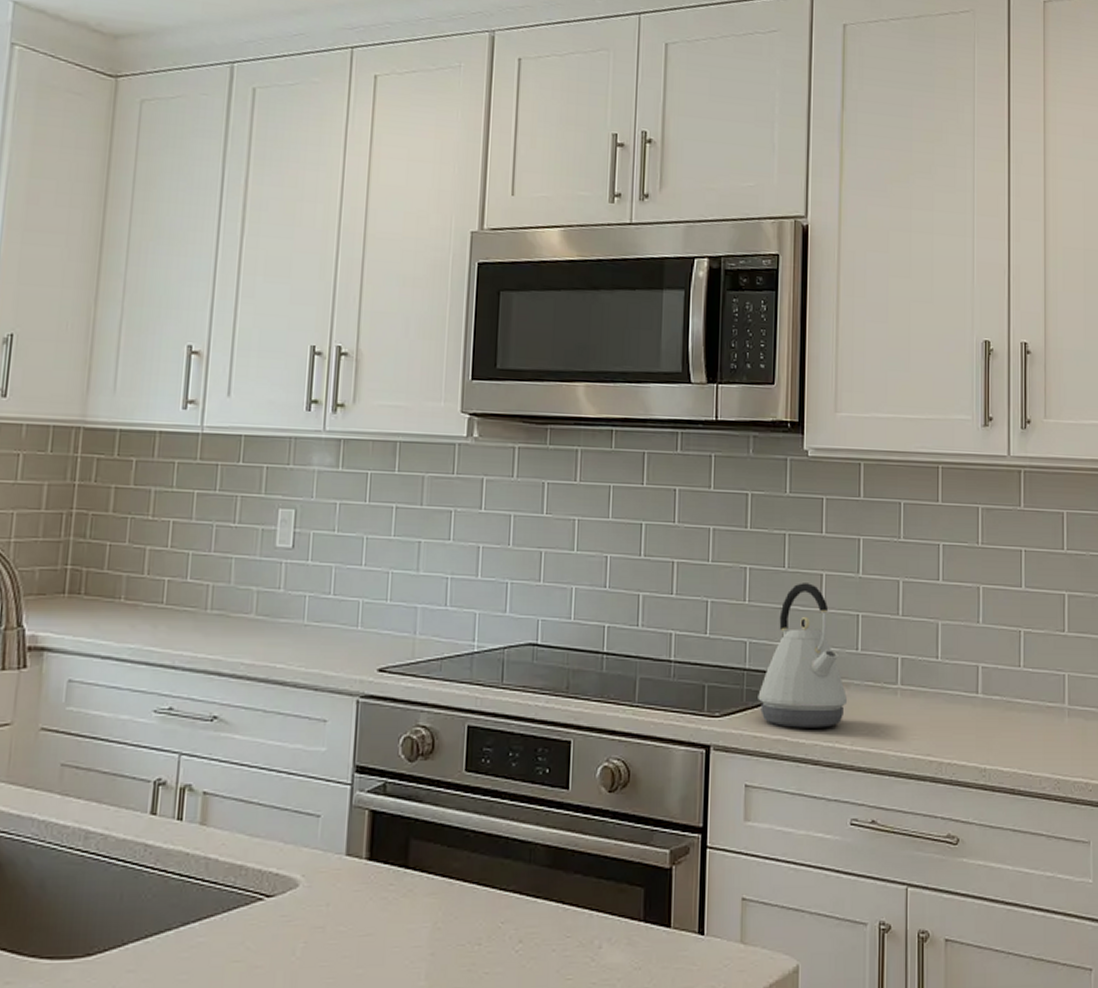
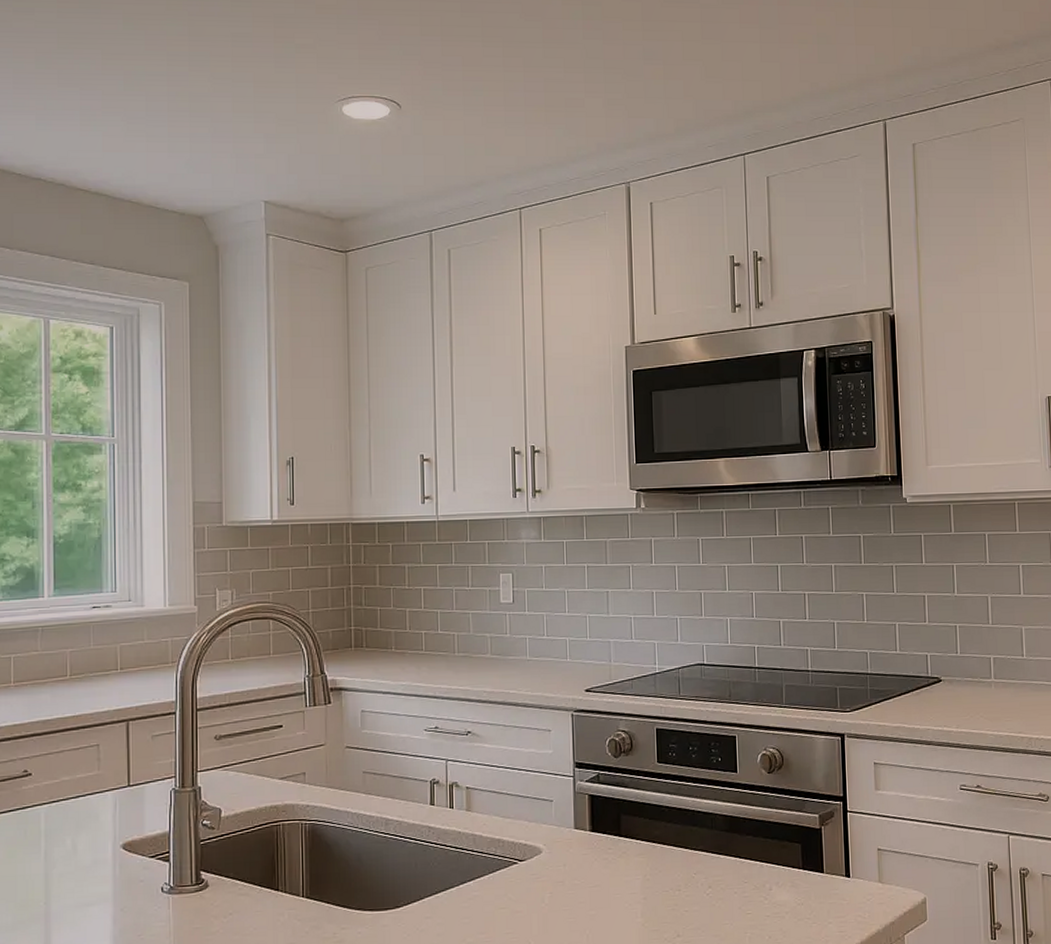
kettle: present [758,583,848,728] -> none [879,603,952,717]

